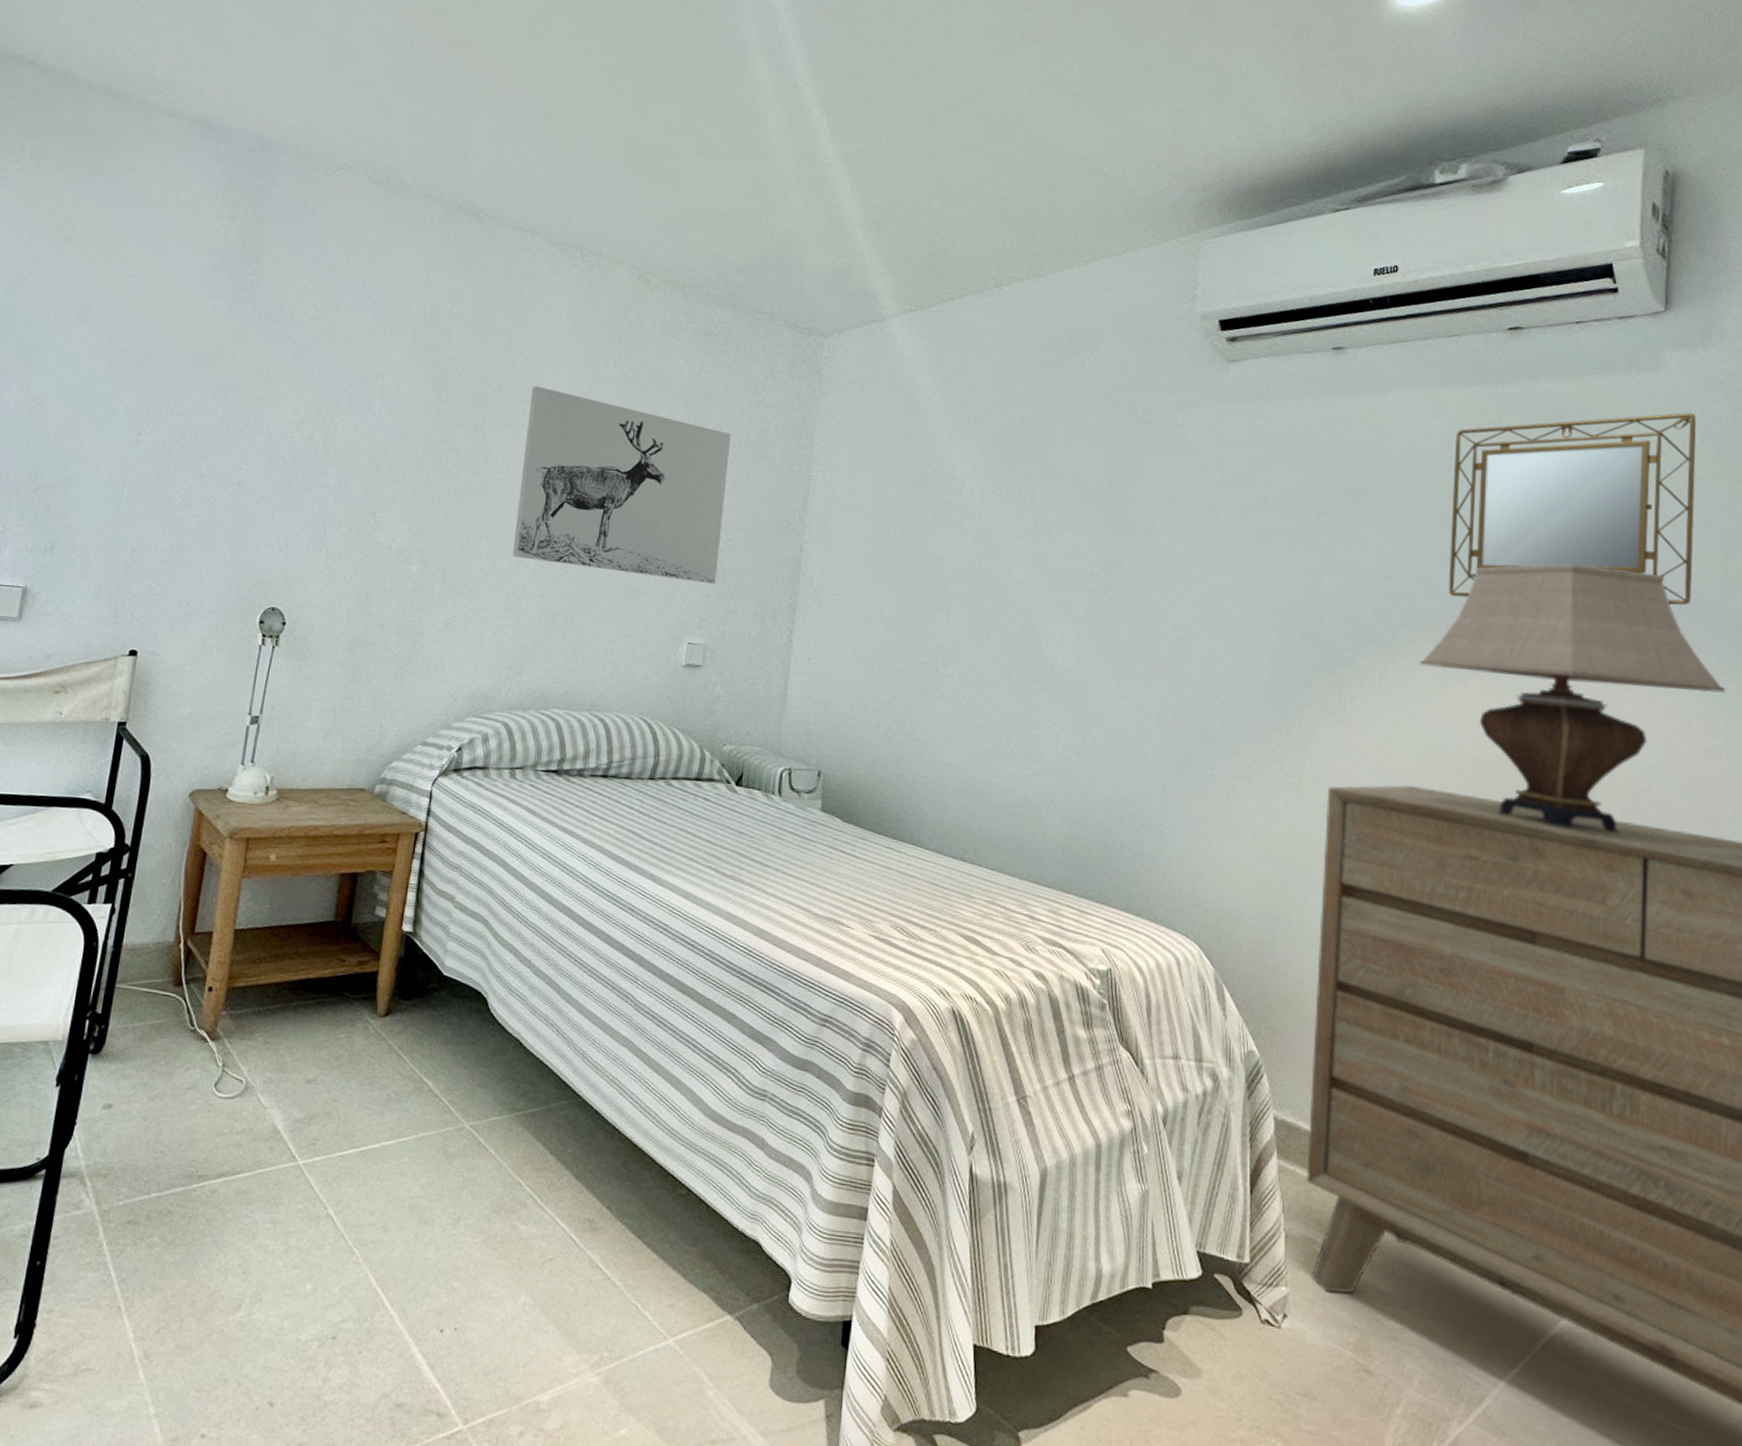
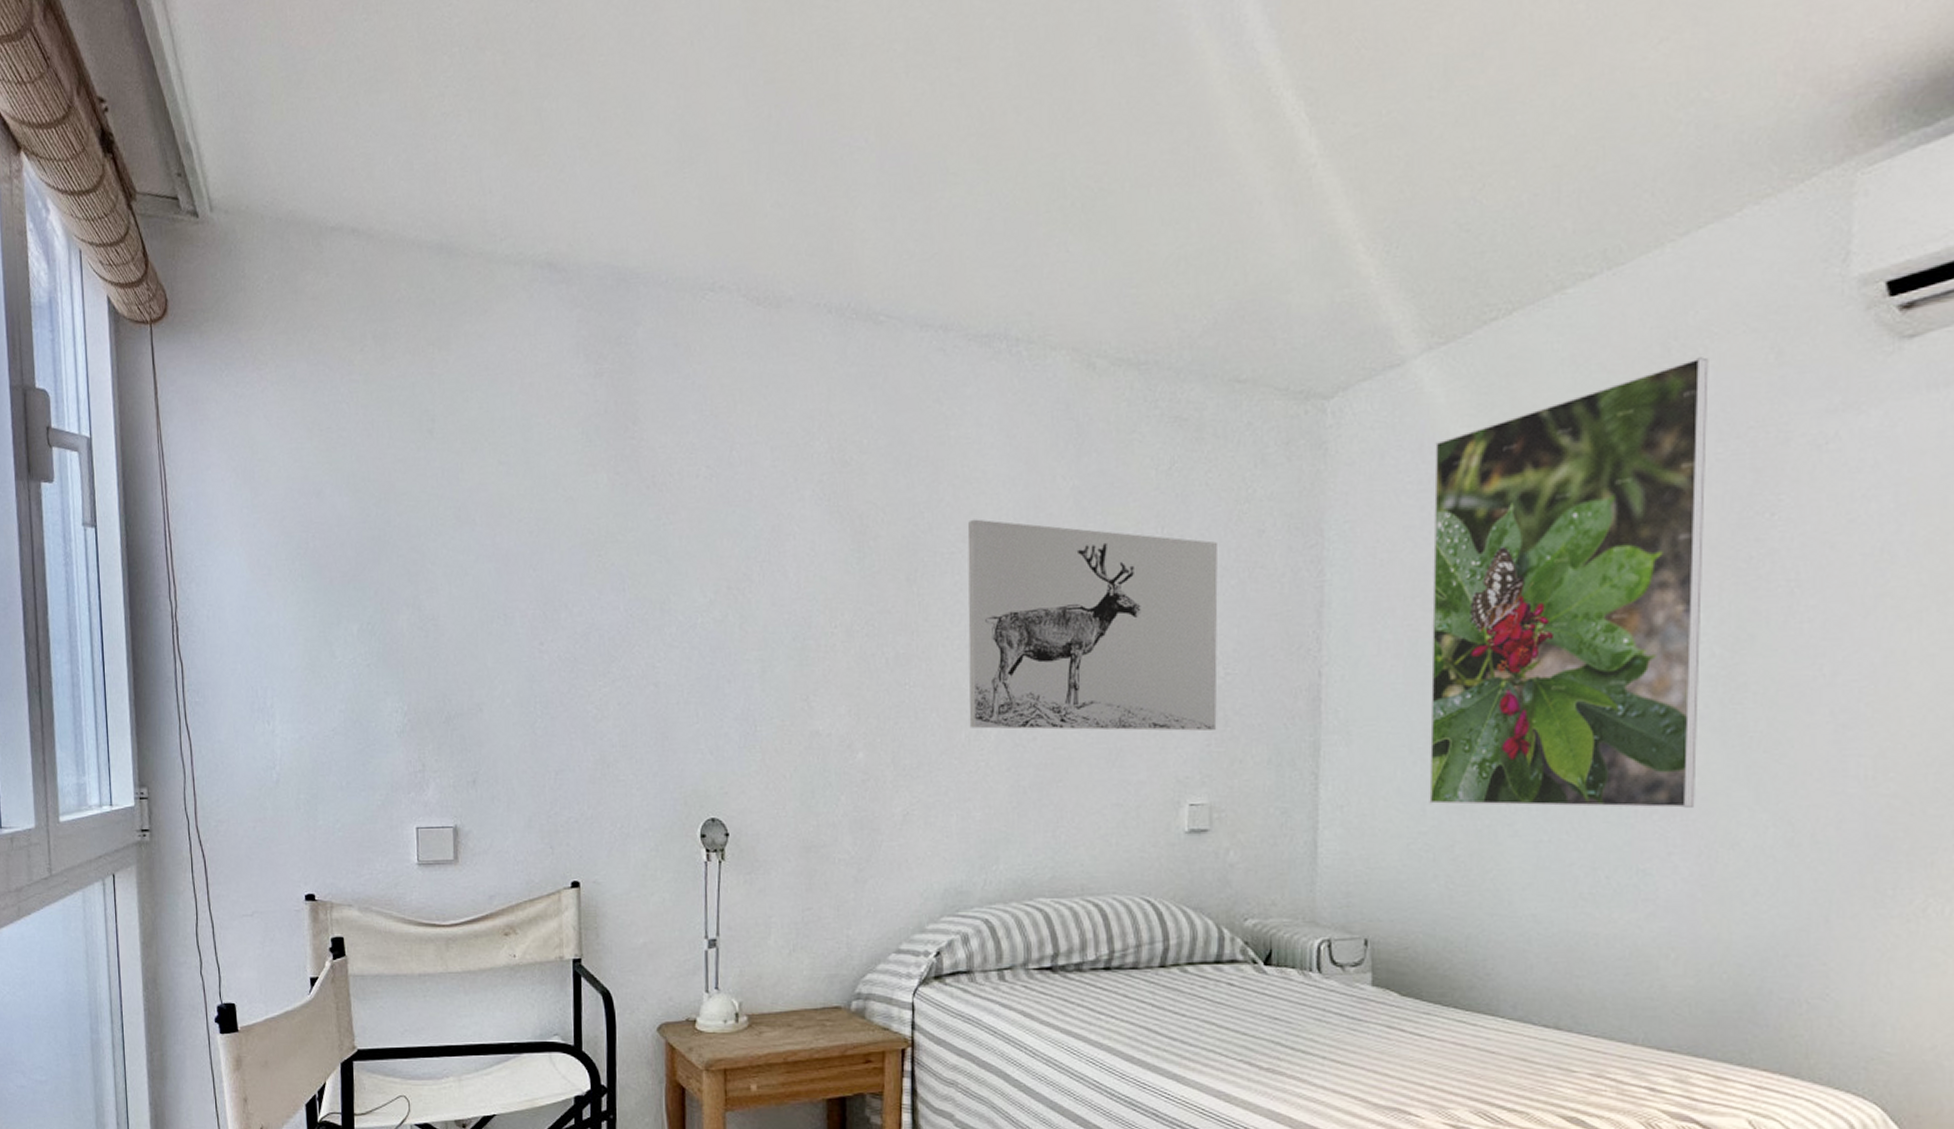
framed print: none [877,351,1099,690] -> present [1429,357,1709,808]

